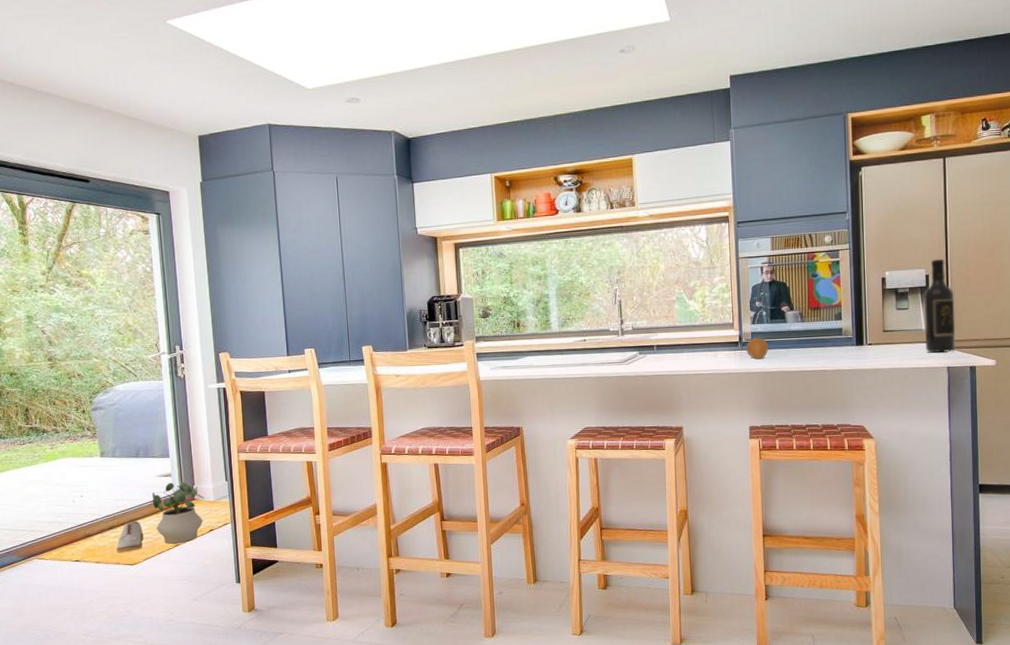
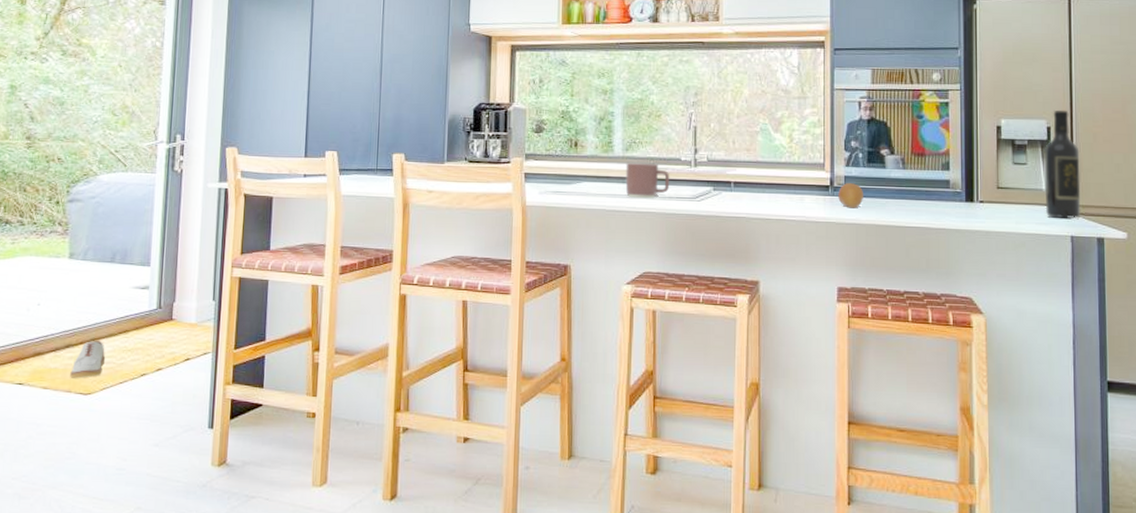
potted plant: present [152,481,205,544] -> none [121,296,185,373]
mug: none [562,335,602,367] -> present [625,162,670,199]

